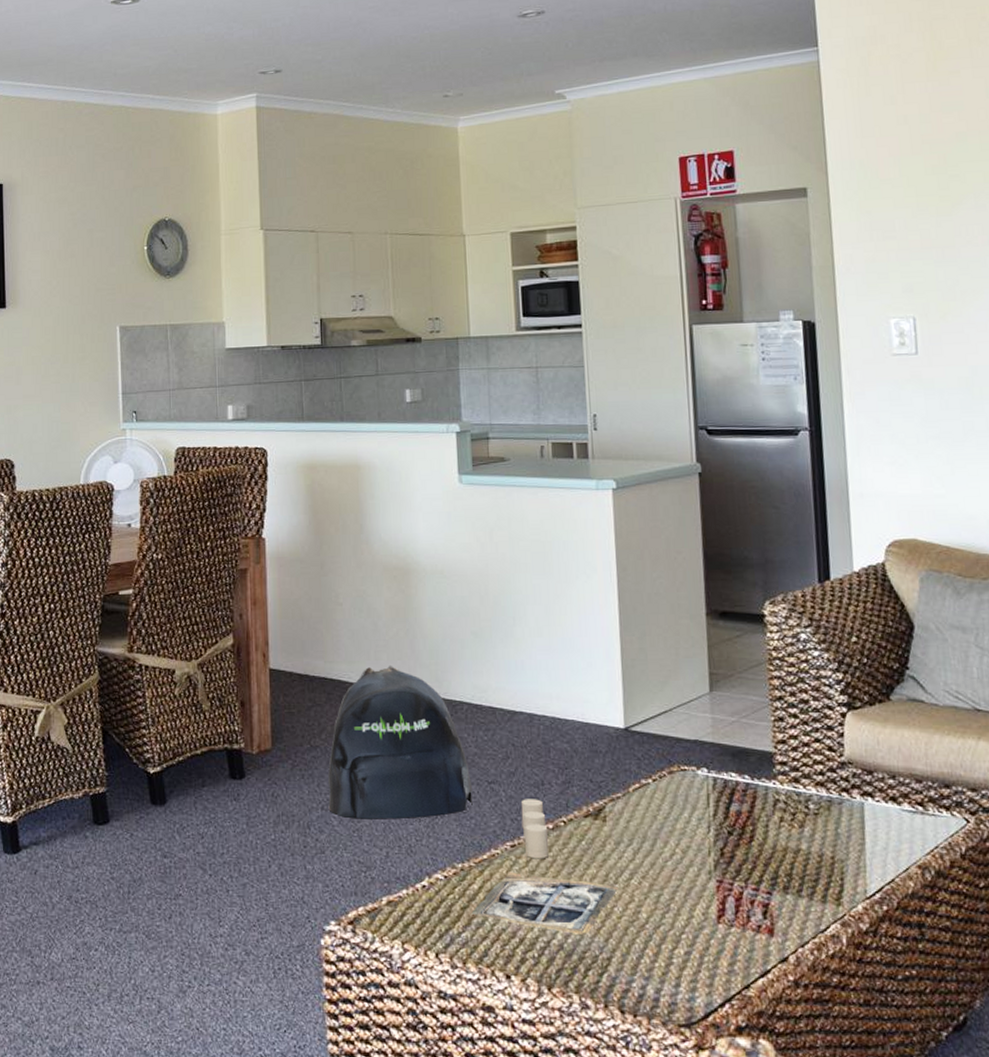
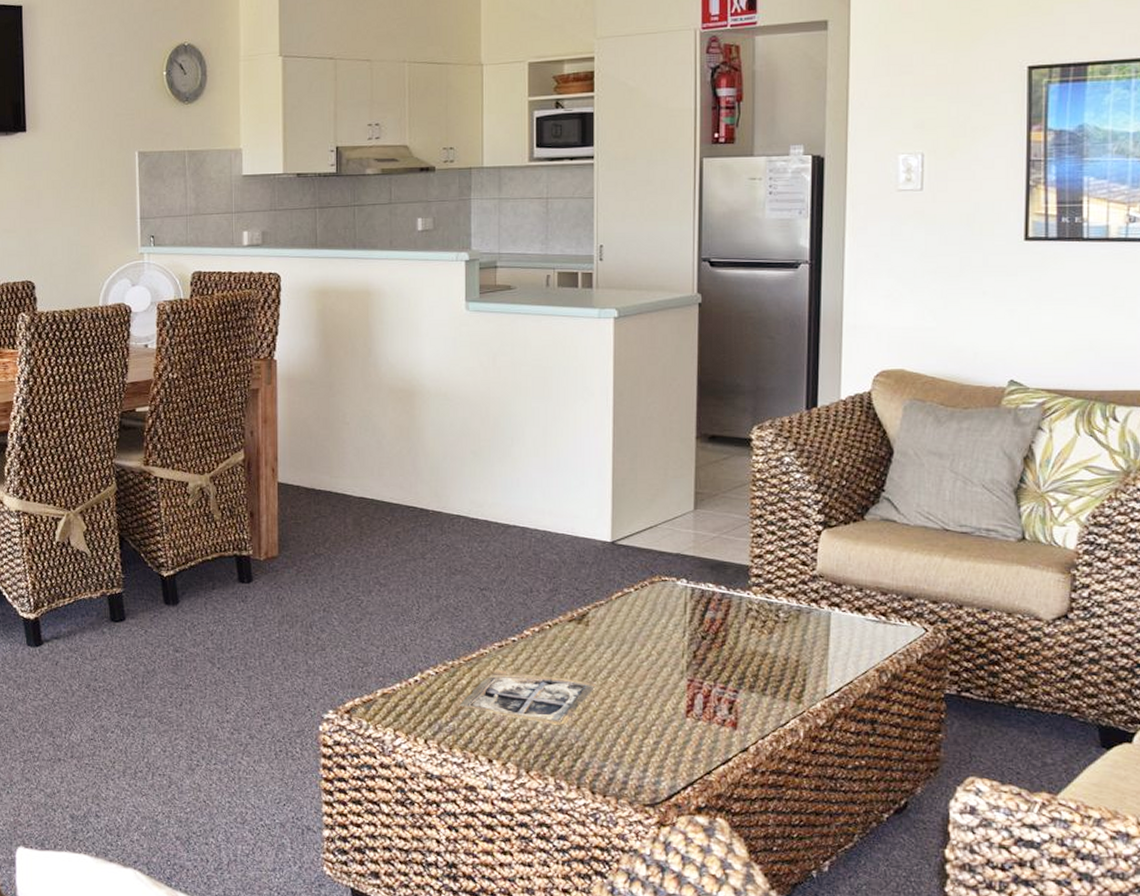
backpack: present [328,665,473,819] -> none [330,480,465,621]
candle: present [520,799,549,859] -> none [510,604,534,659]

